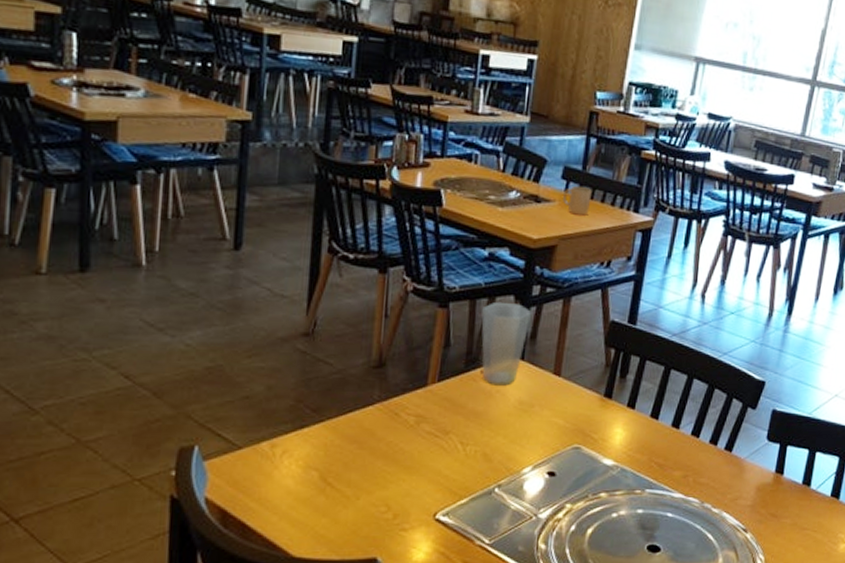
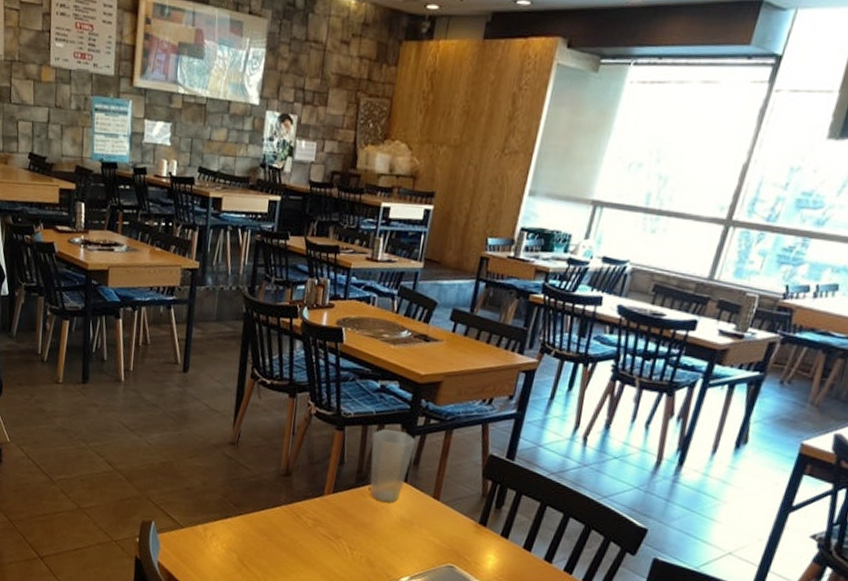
cup: present [563,185,592,216] -> none [450,326,479,355]

